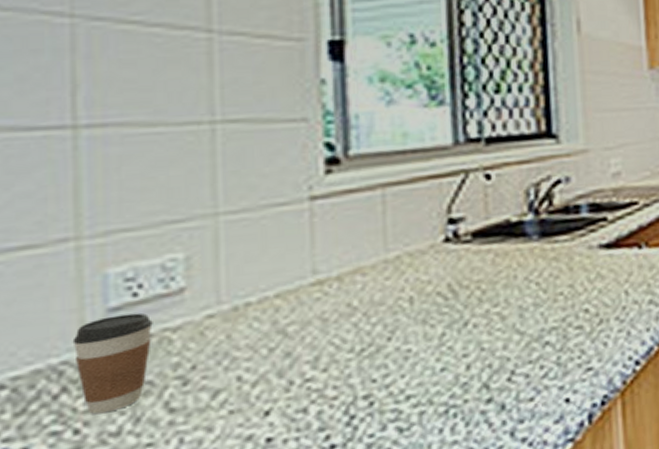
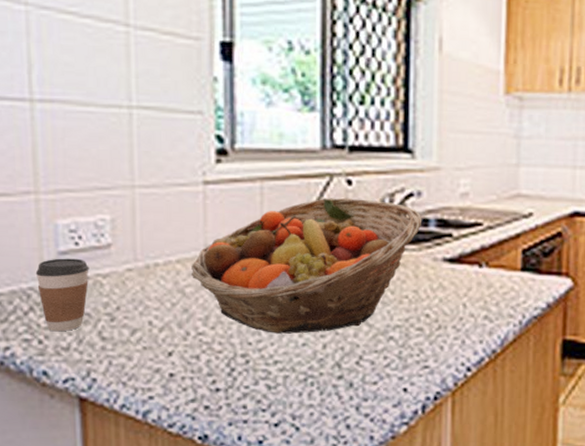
fruit basket: none [294,192,573,363] -> present [190,198,422,334]

